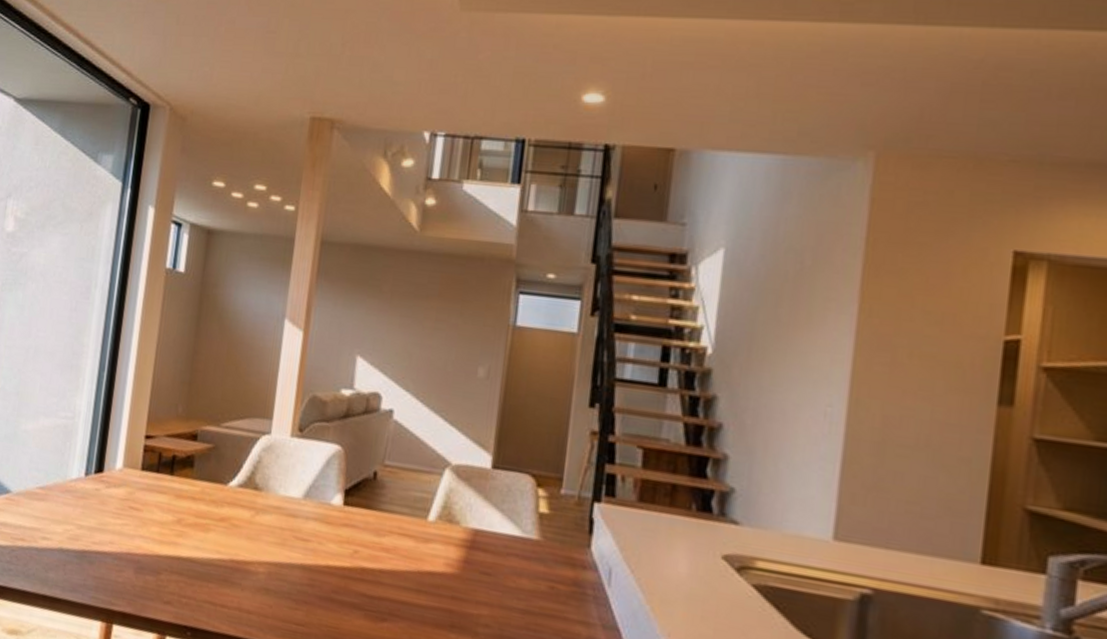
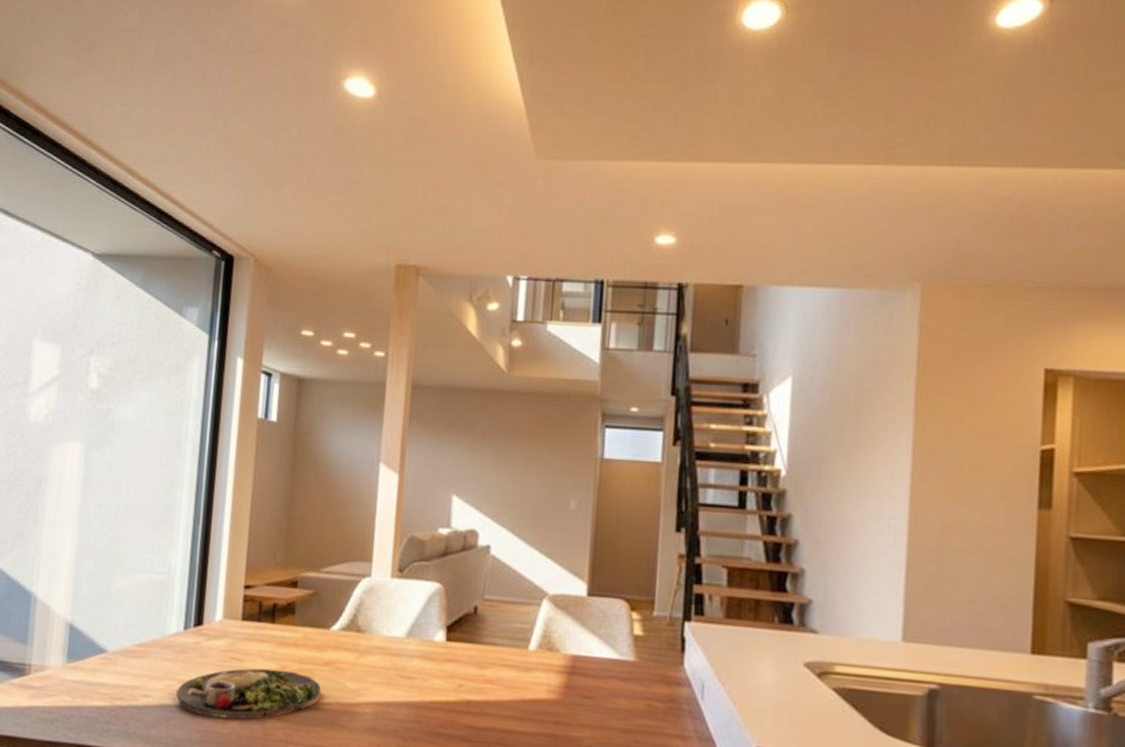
dinner plate: none [75,518,216,570] -> present [176,668,322,720]

